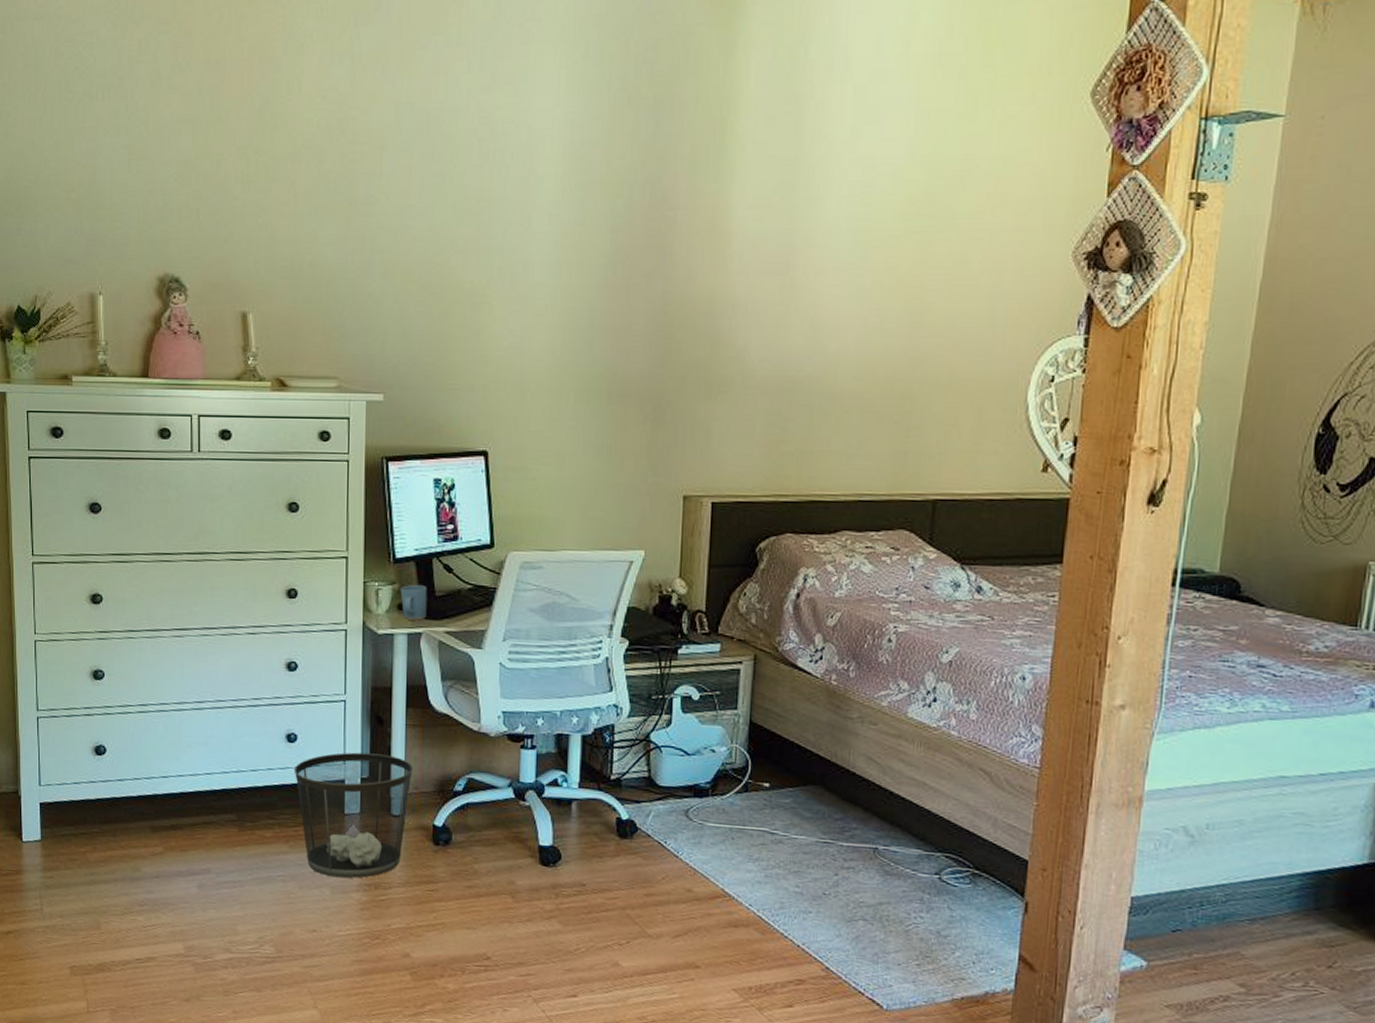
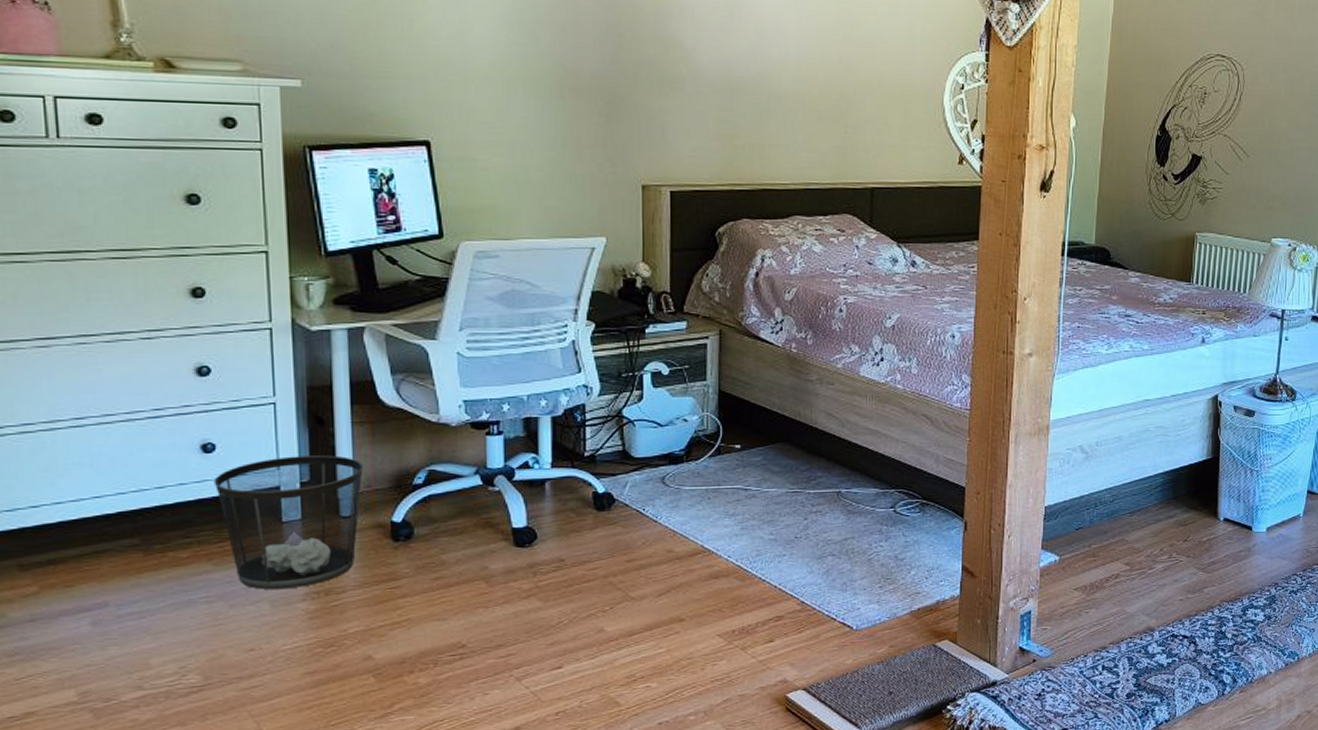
mug: present [400,584,427,620] -> none [335,277,369,314]

